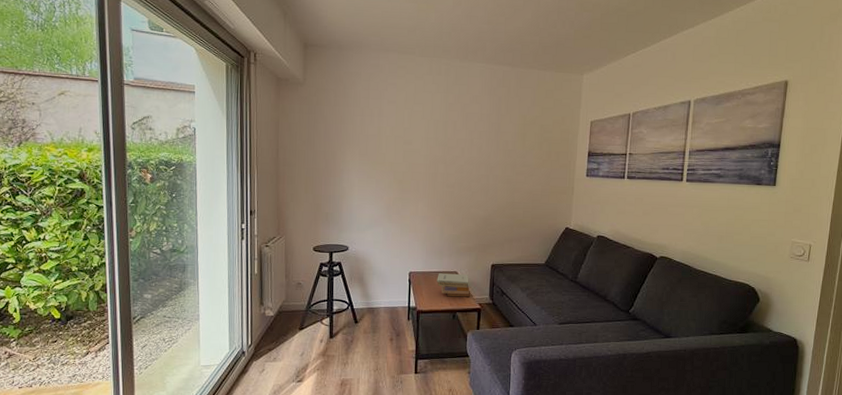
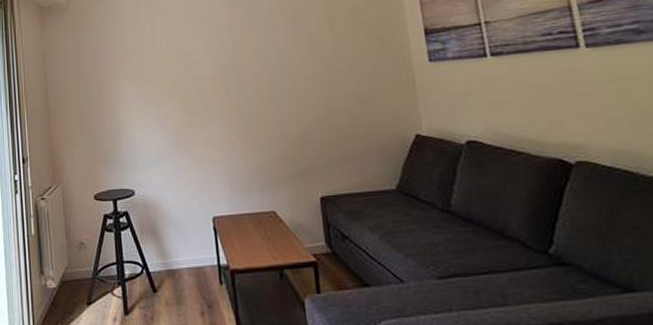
books: present [437,273,470,297] -> none [249,213,298,248]

